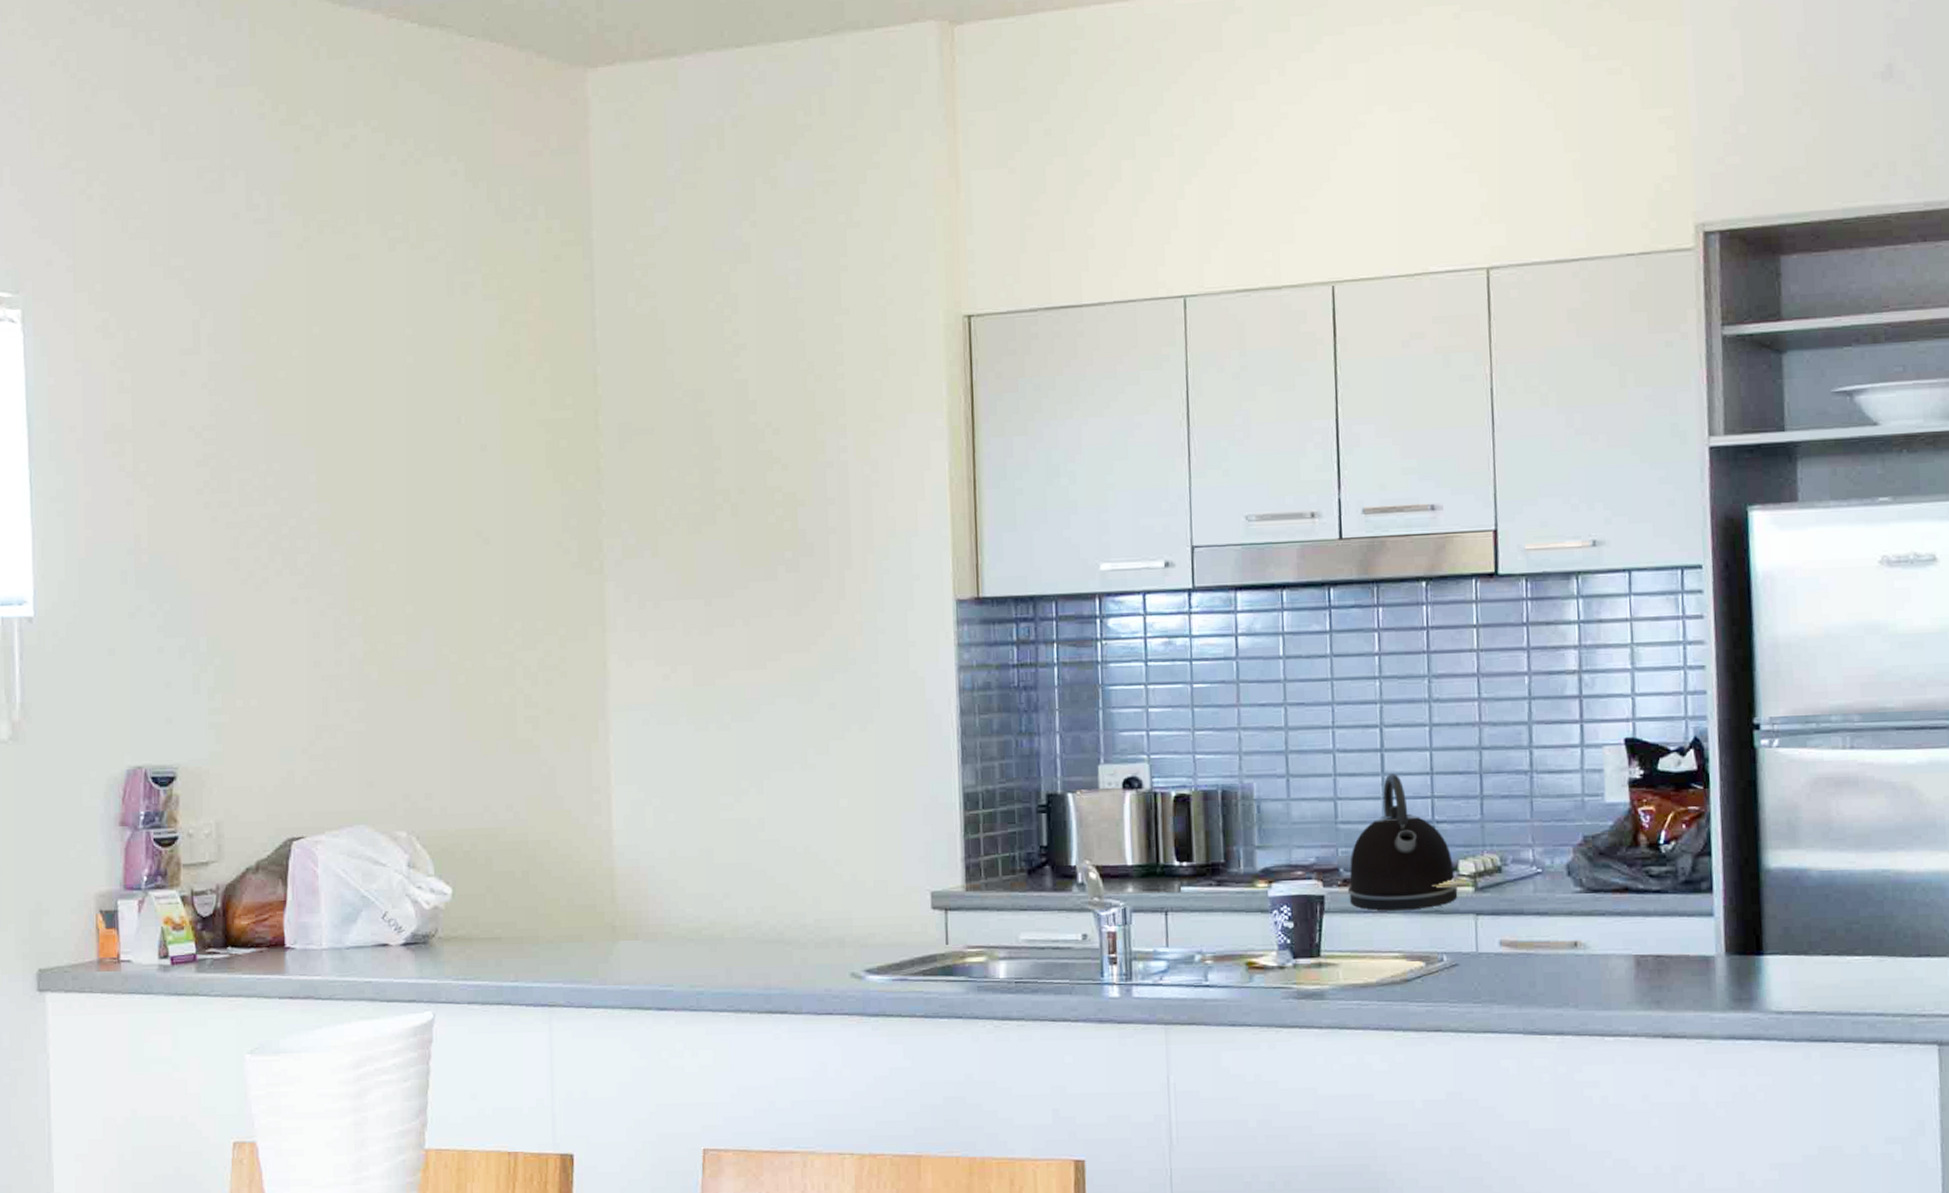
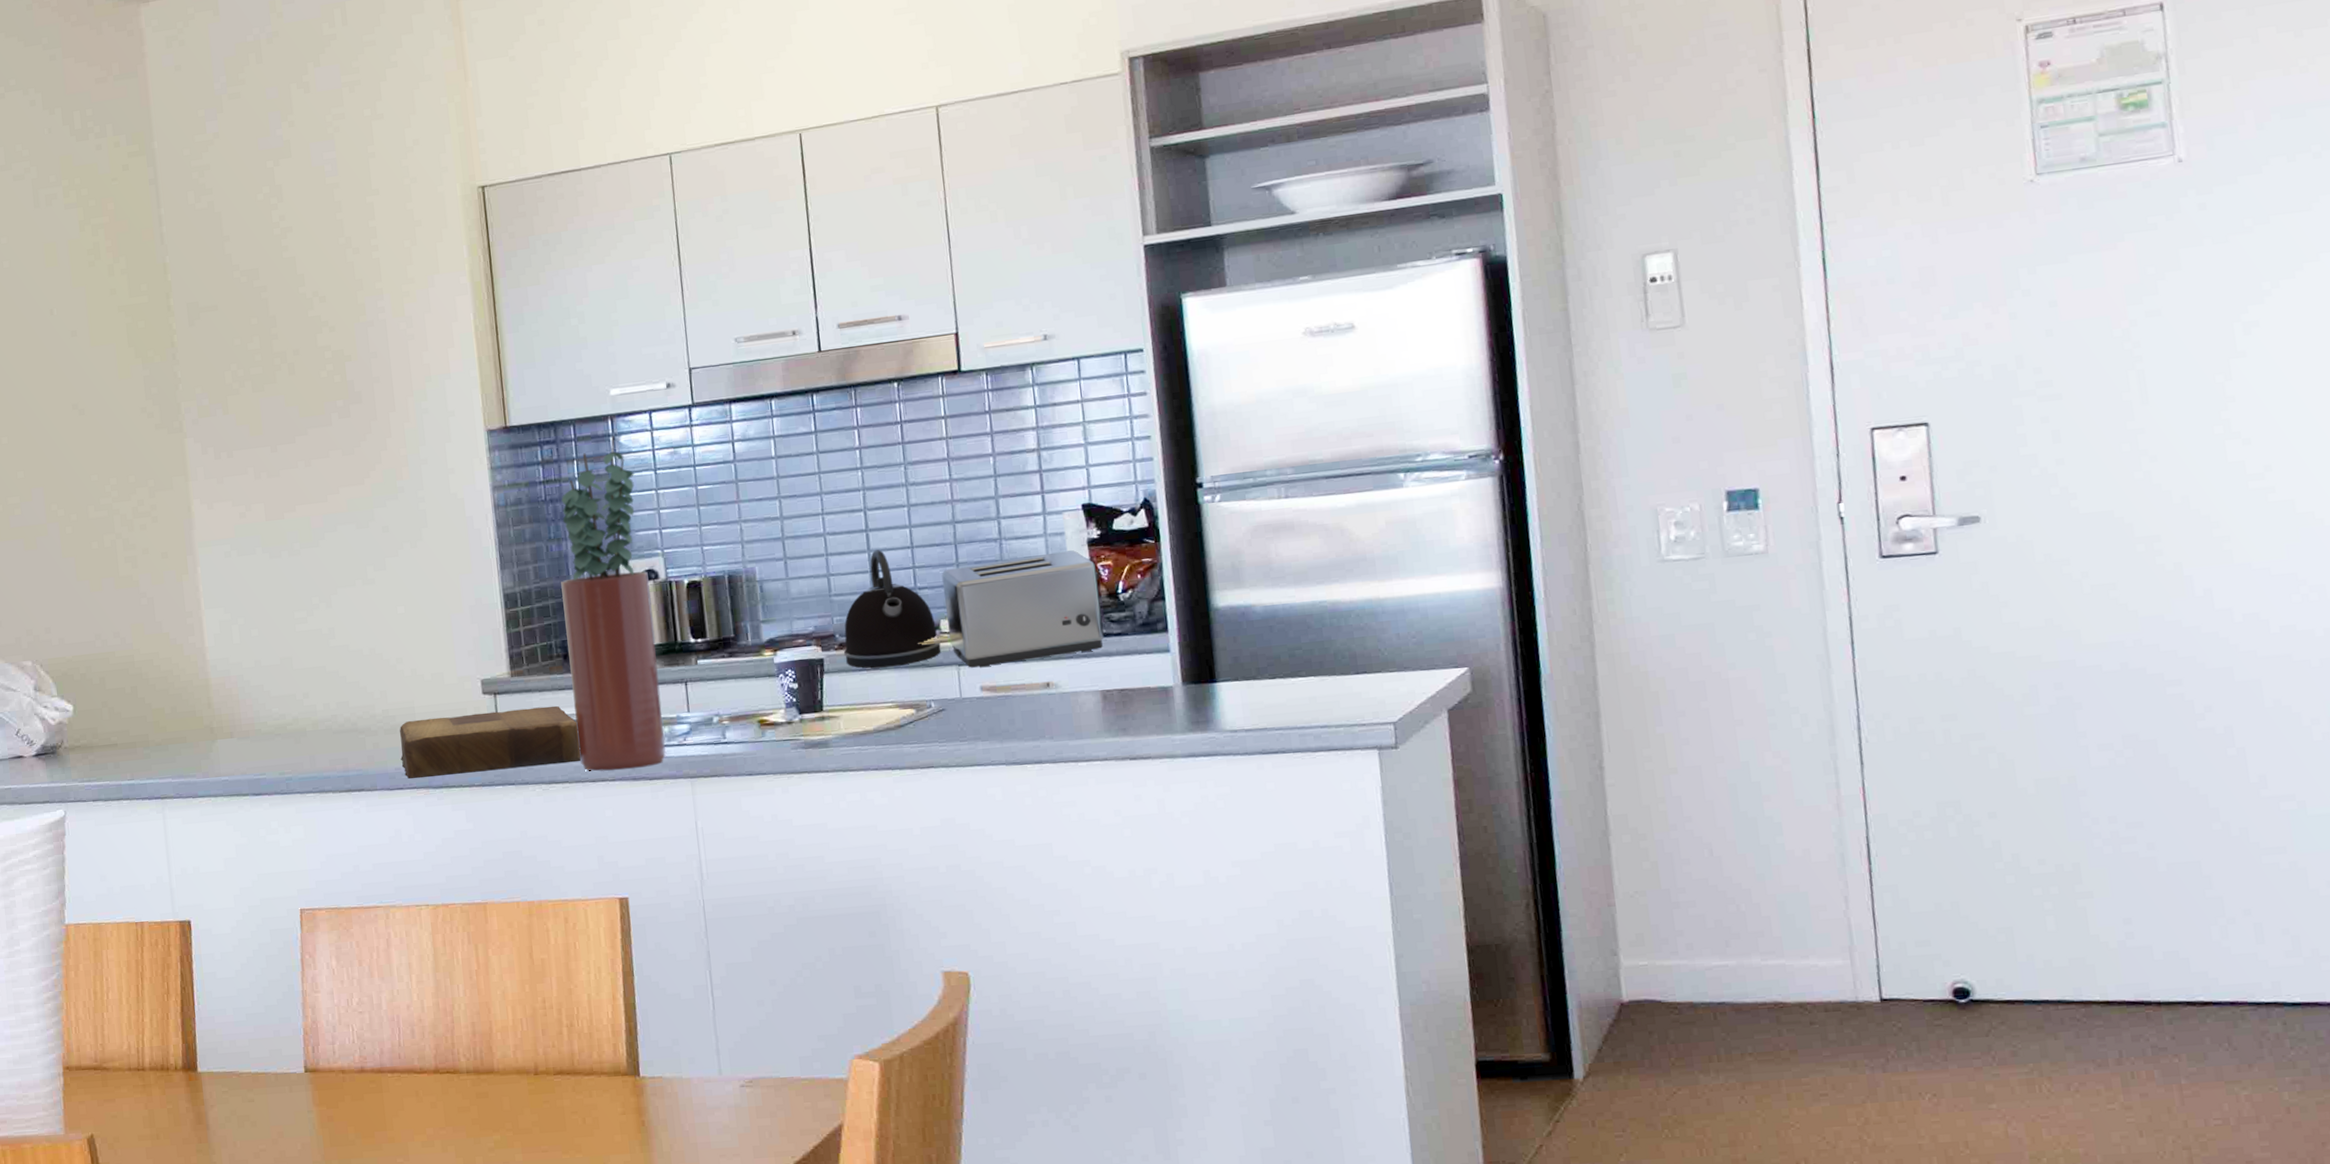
cutting board: none [832,928,1041,1004] -> present [400,705,582,780]
vase: none [1030,618,1138,1010] -> present [561,436,666,772]
toaster: none [1463,791,1641,918] -> present [941,550,1104,668]

